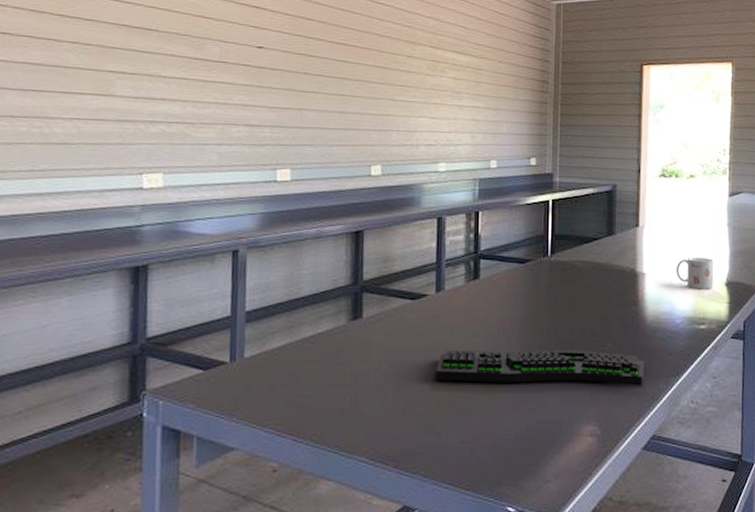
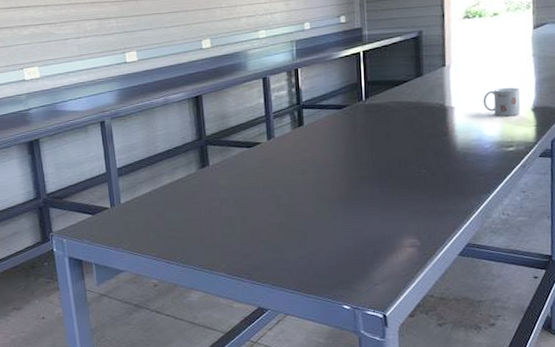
keyboard: present [435,350,645,386] -> none [273,177,458,211]

